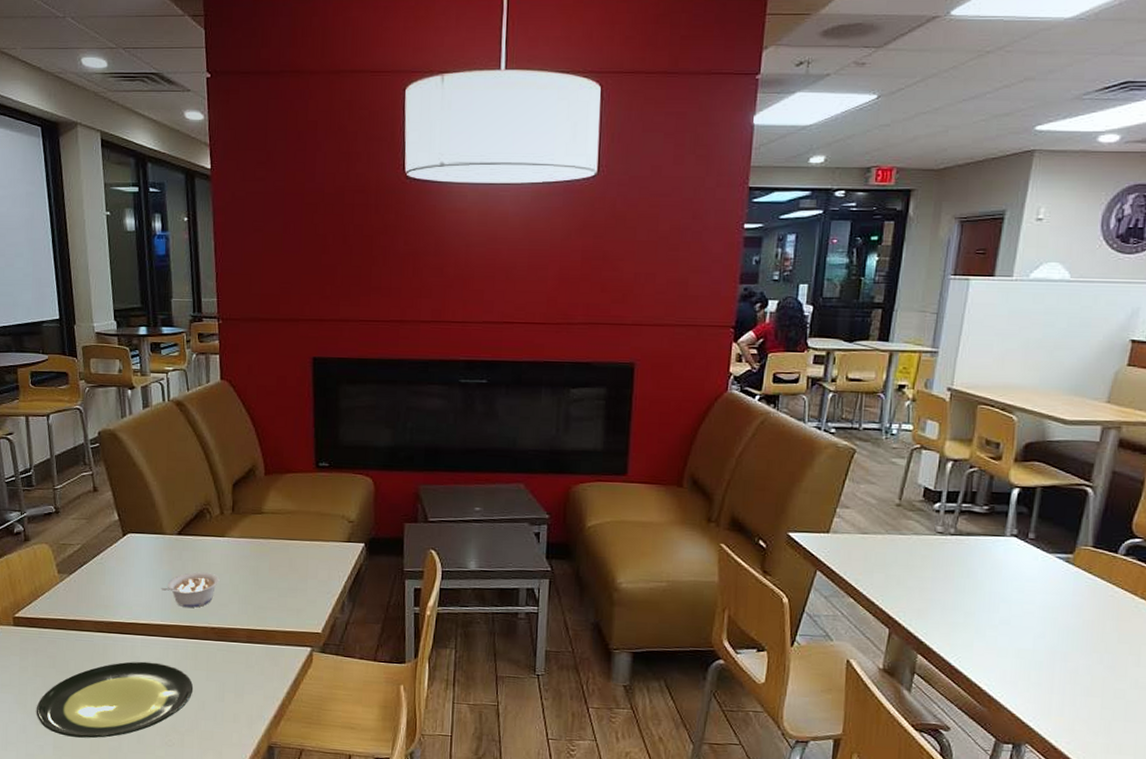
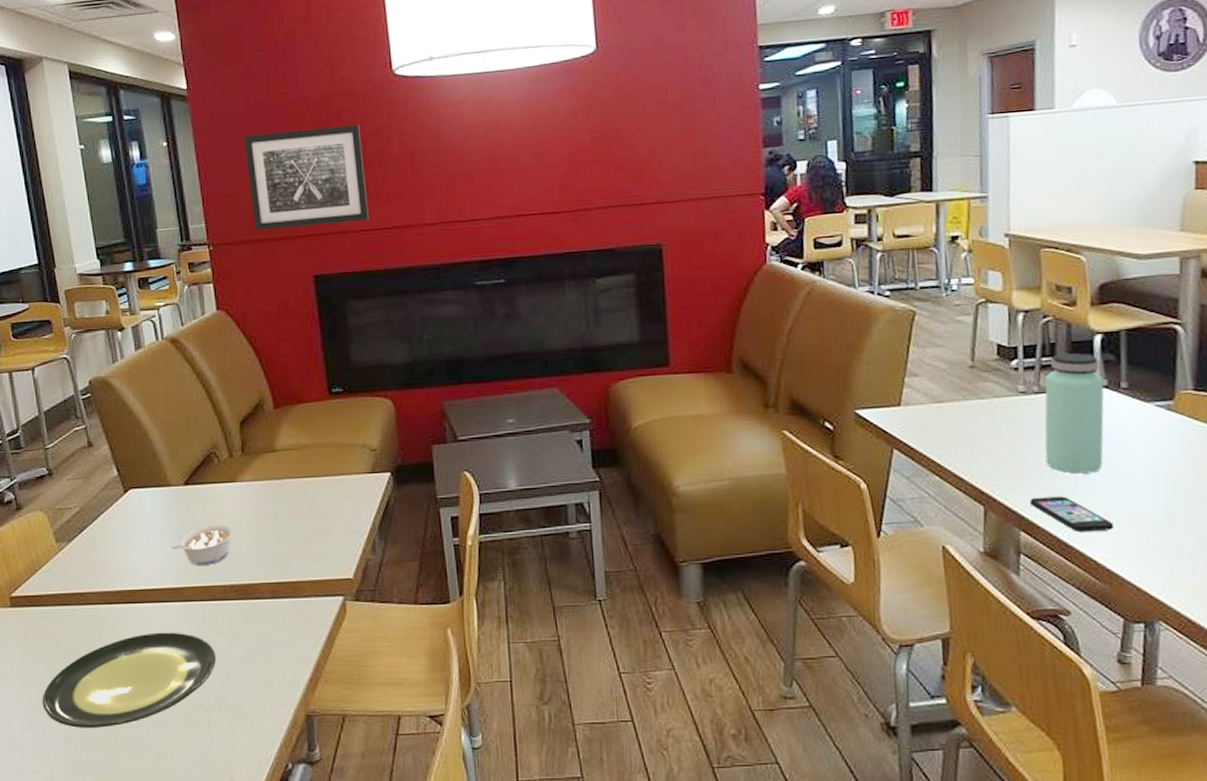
wall art: none [259,219,369,312] -> present [244,124,369,231]
smartphone: none [930,626,1001,662] -> present [1030,496,1114,531]
bottle: none [950,502,1014,611] -> present [1044,353,1105,474]

